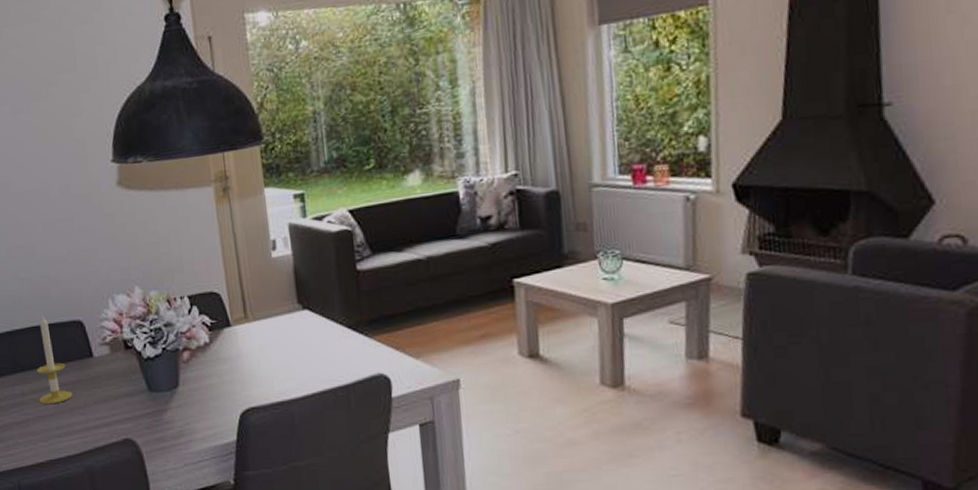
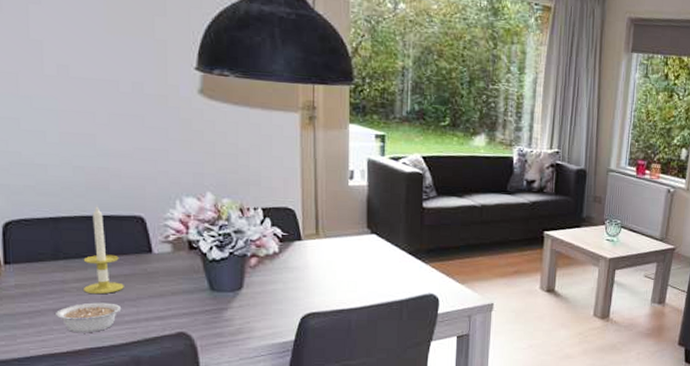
legume: none [19,412,74,446] -> present [56,302,123,333]

